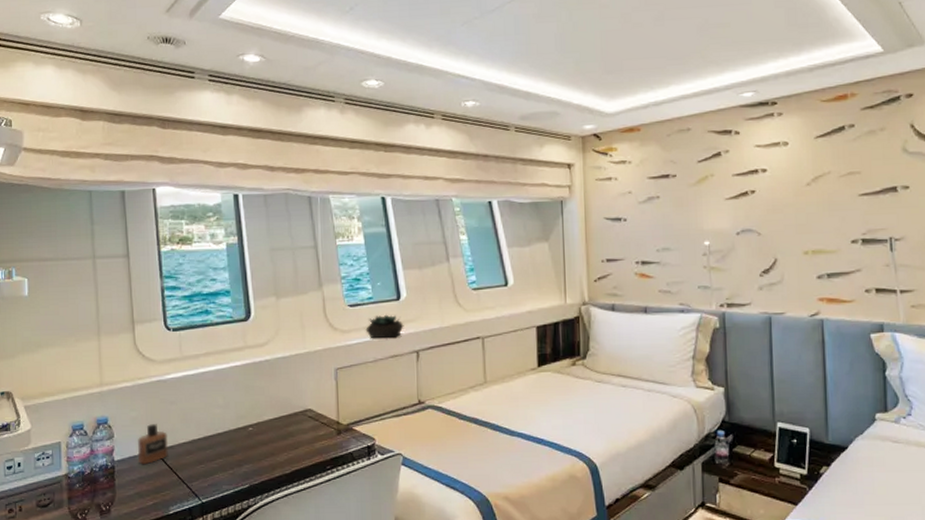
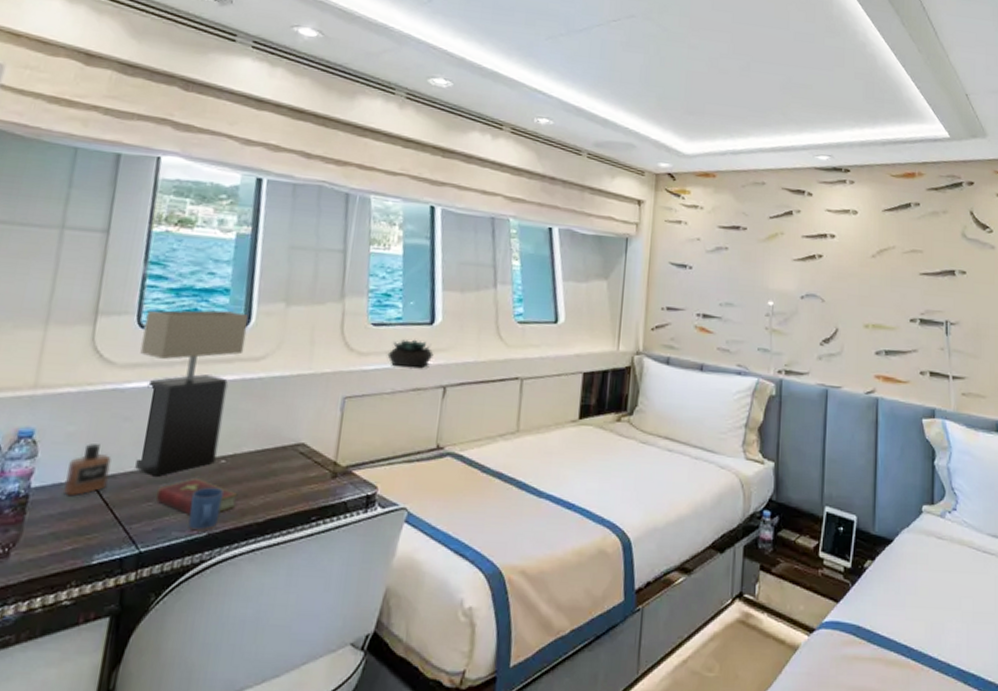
table lamp: none [171,309,250,445] -> present [135,310,249,477]
hardcover book: none [205,444,267,472] -> present [155,478,238,516]
mug: none [232,449,256,484] -> present [188,486,224,531]

